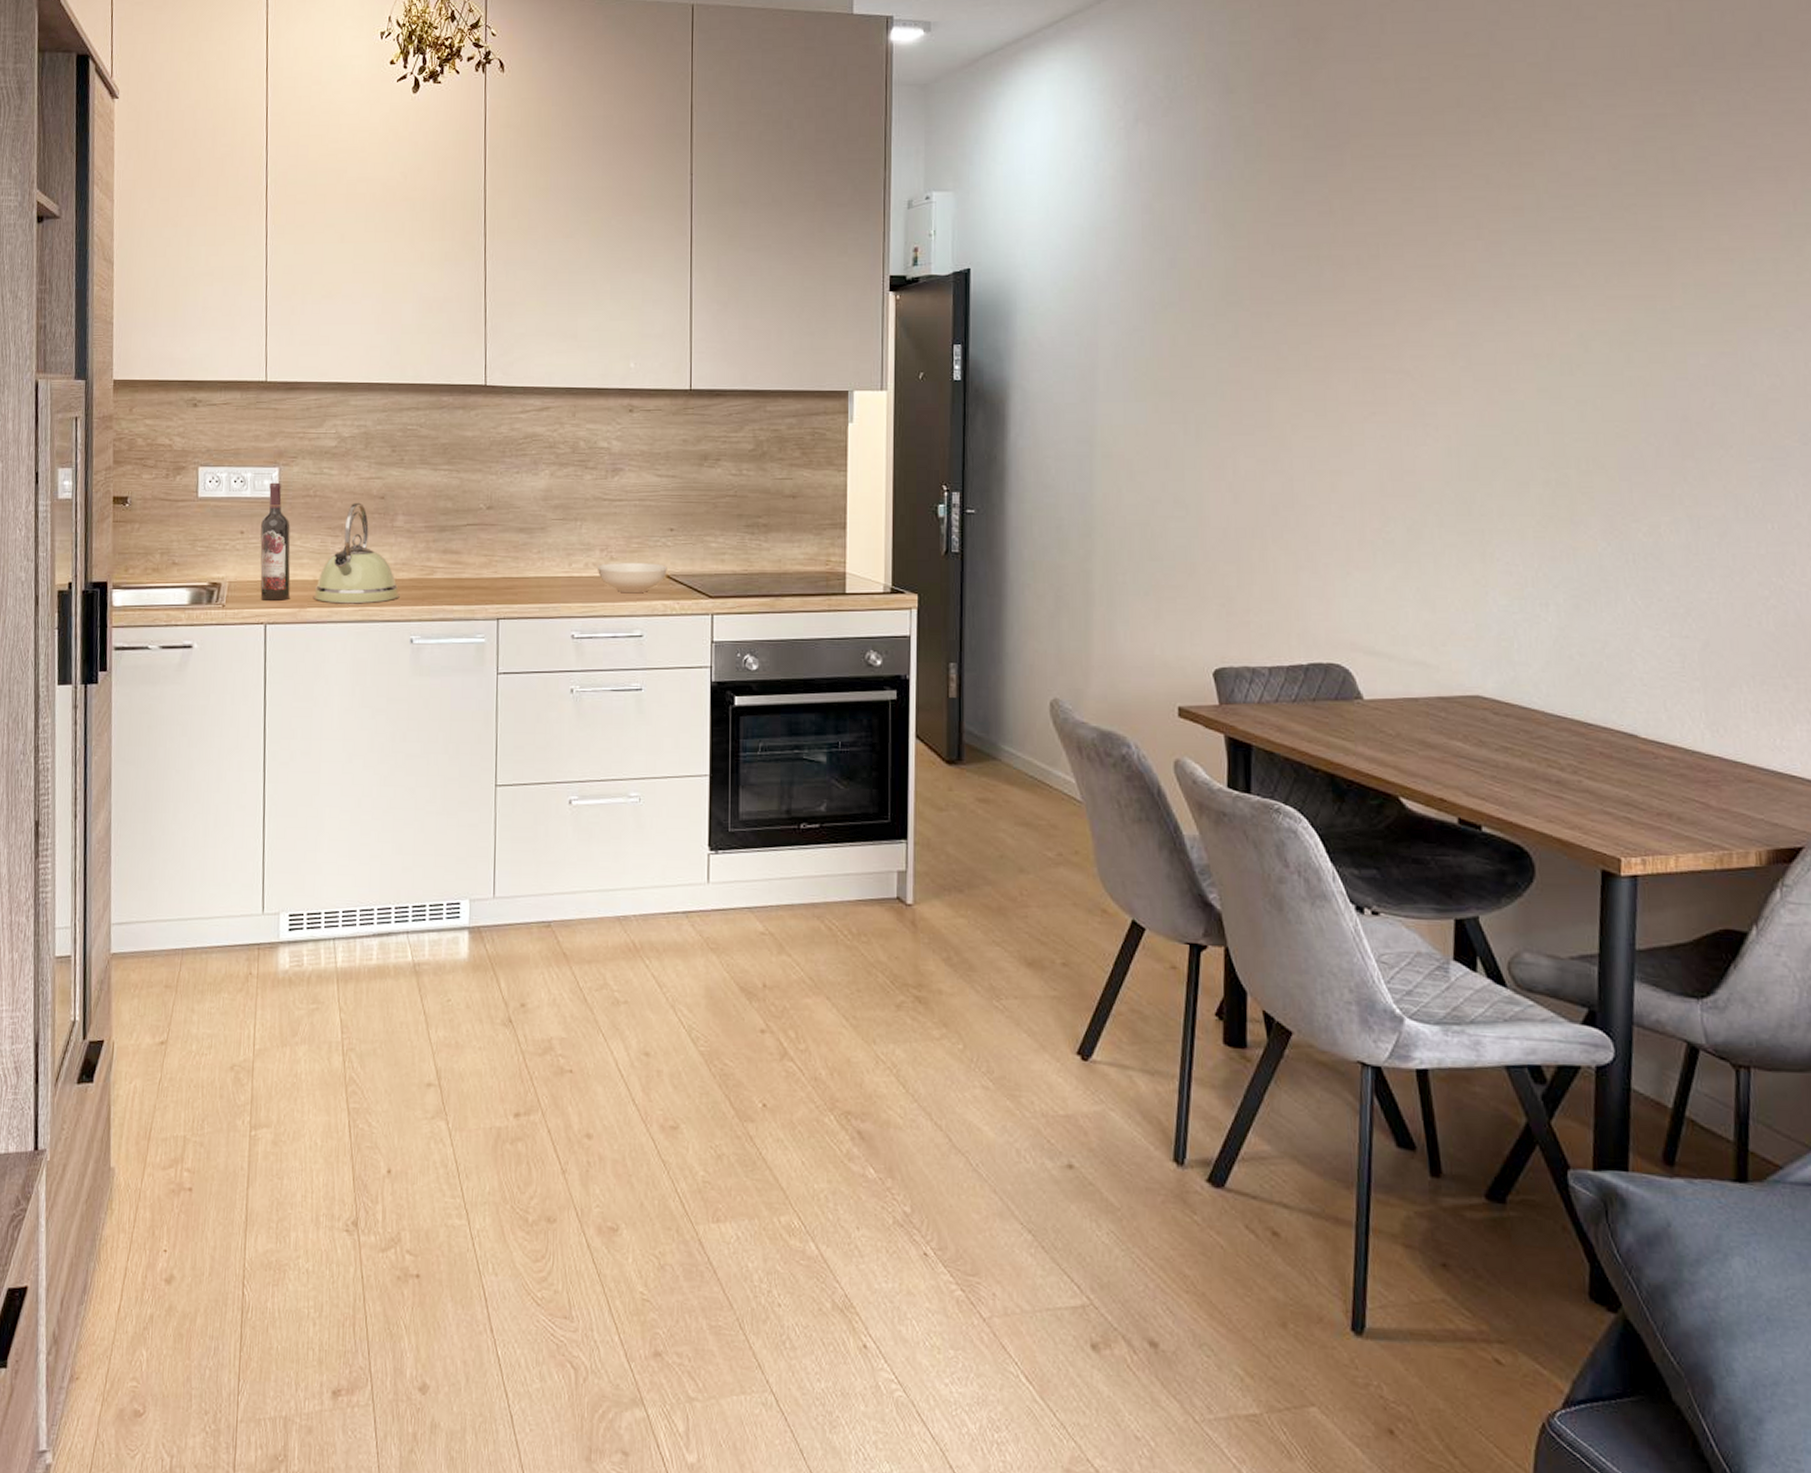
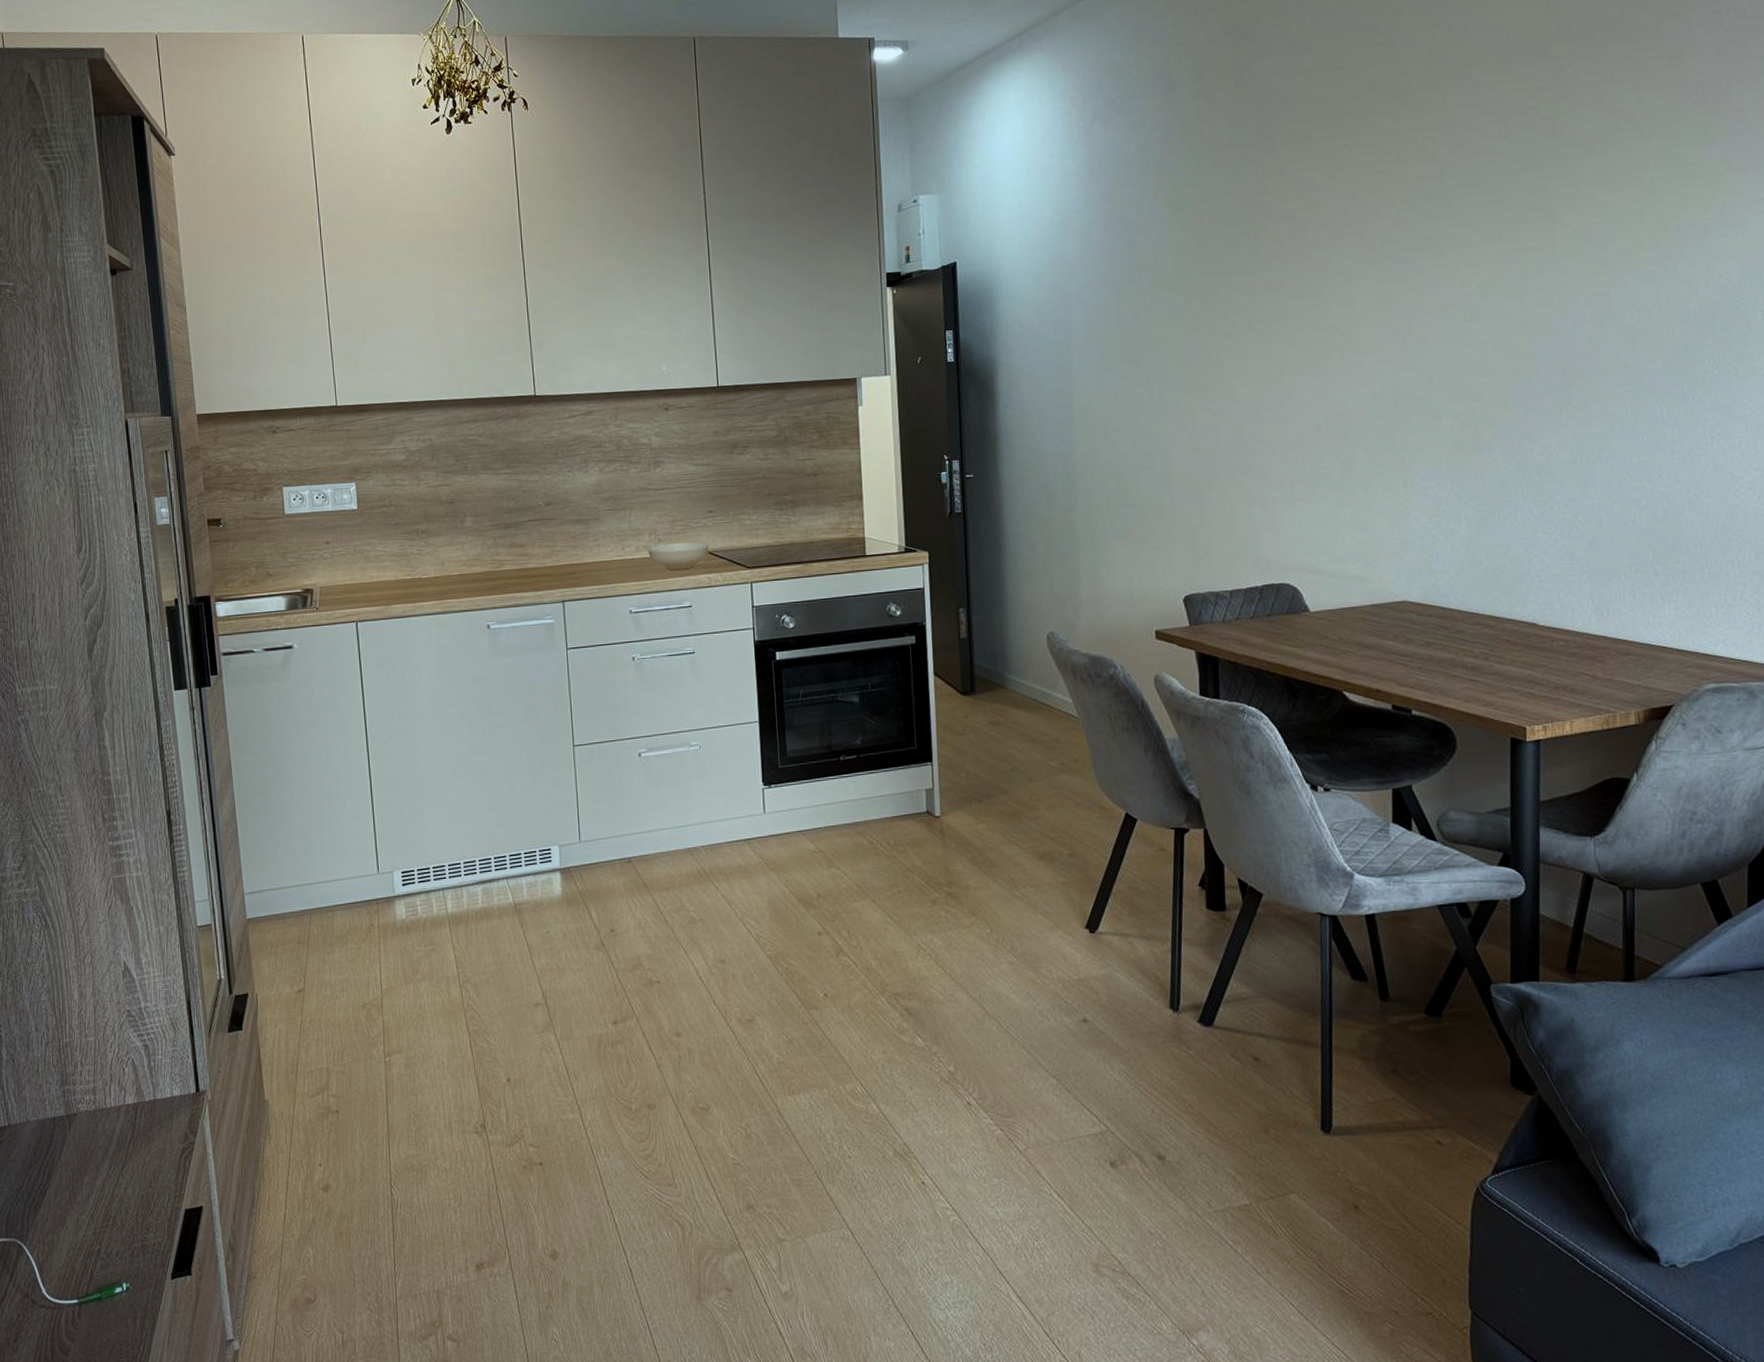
wine bottle: present [260,482,291,602] -> none [343,495,377,602]
kettle: present [313,502,400,604] -> none [397,508,475,600]

